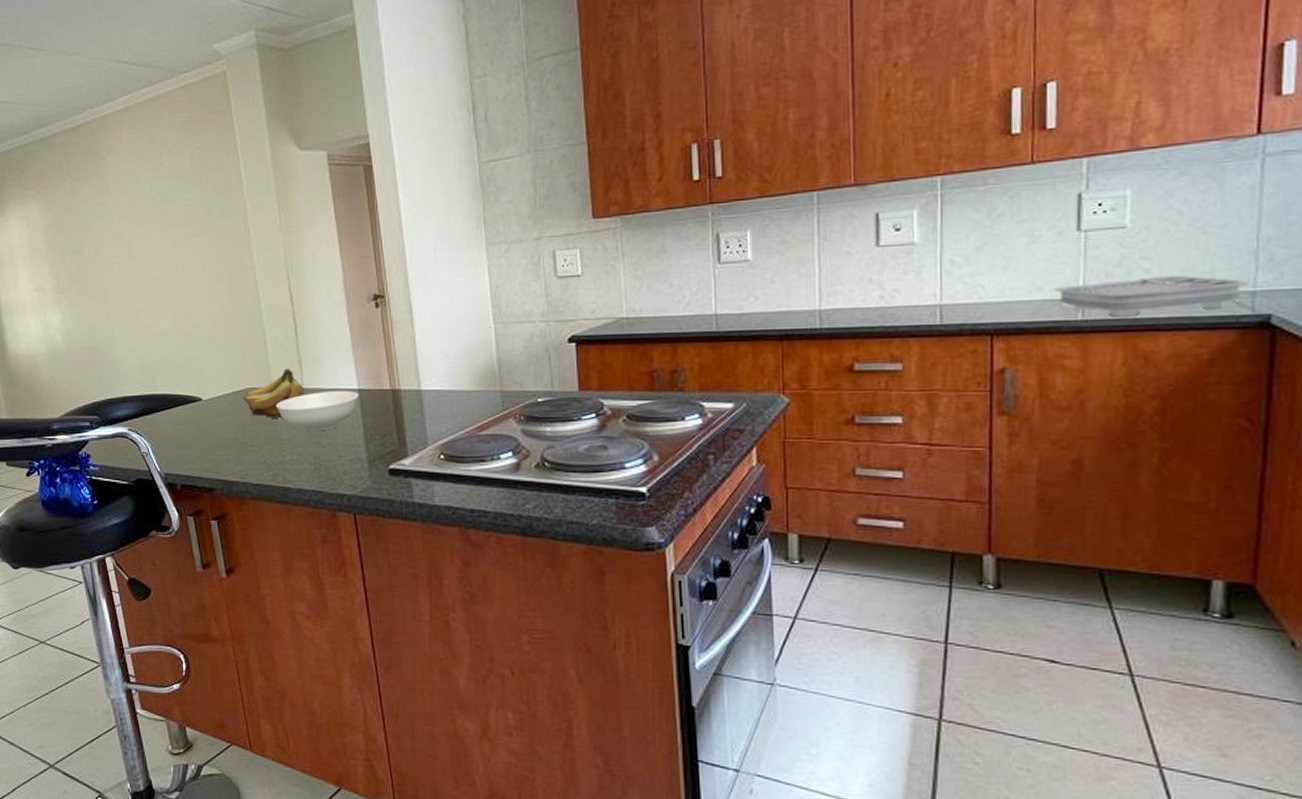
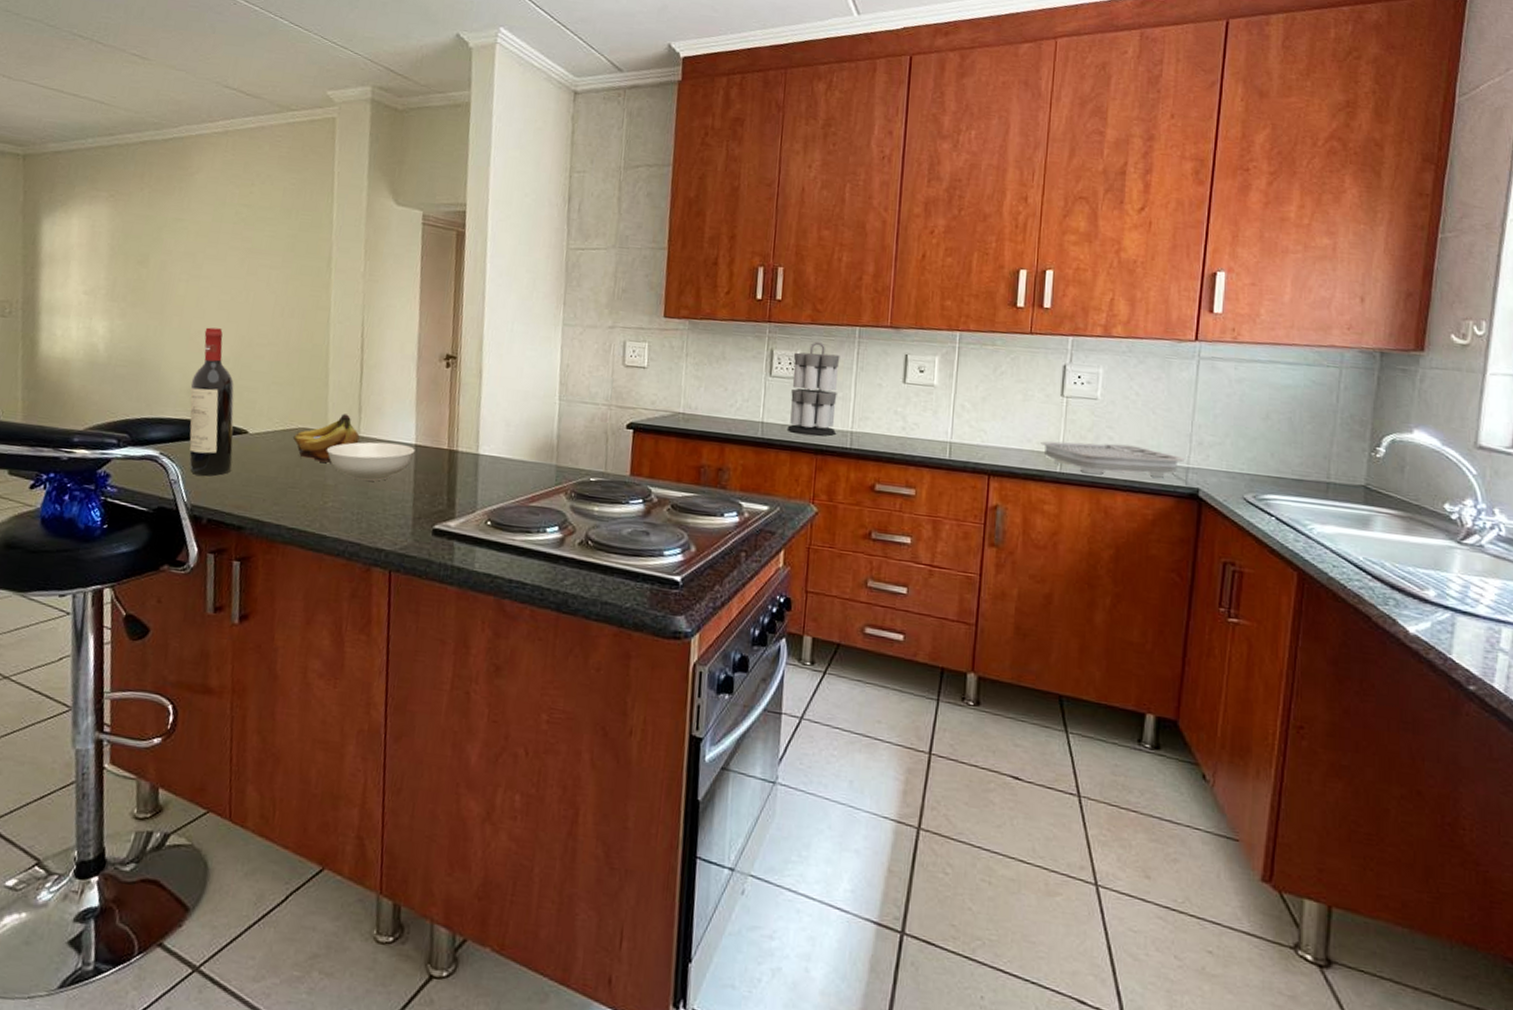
wine bottle: none [142,304,193,445] -> present [189,327,235,477]
spice rack: none [744,216,801,322] -> present [788,341,840,437]

